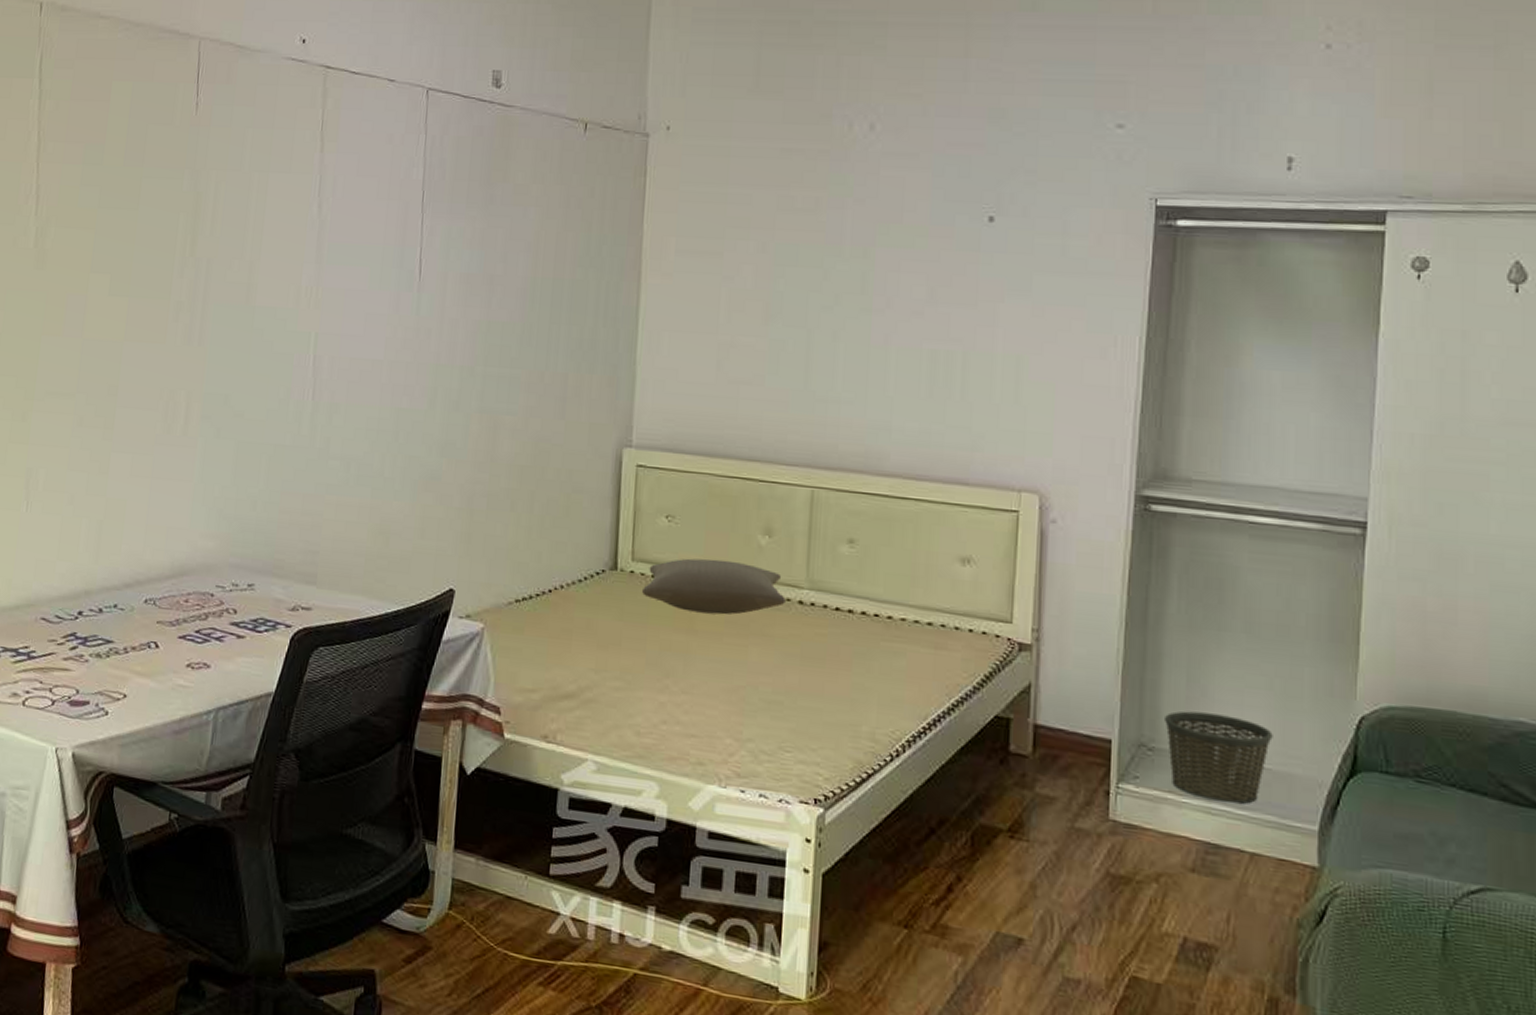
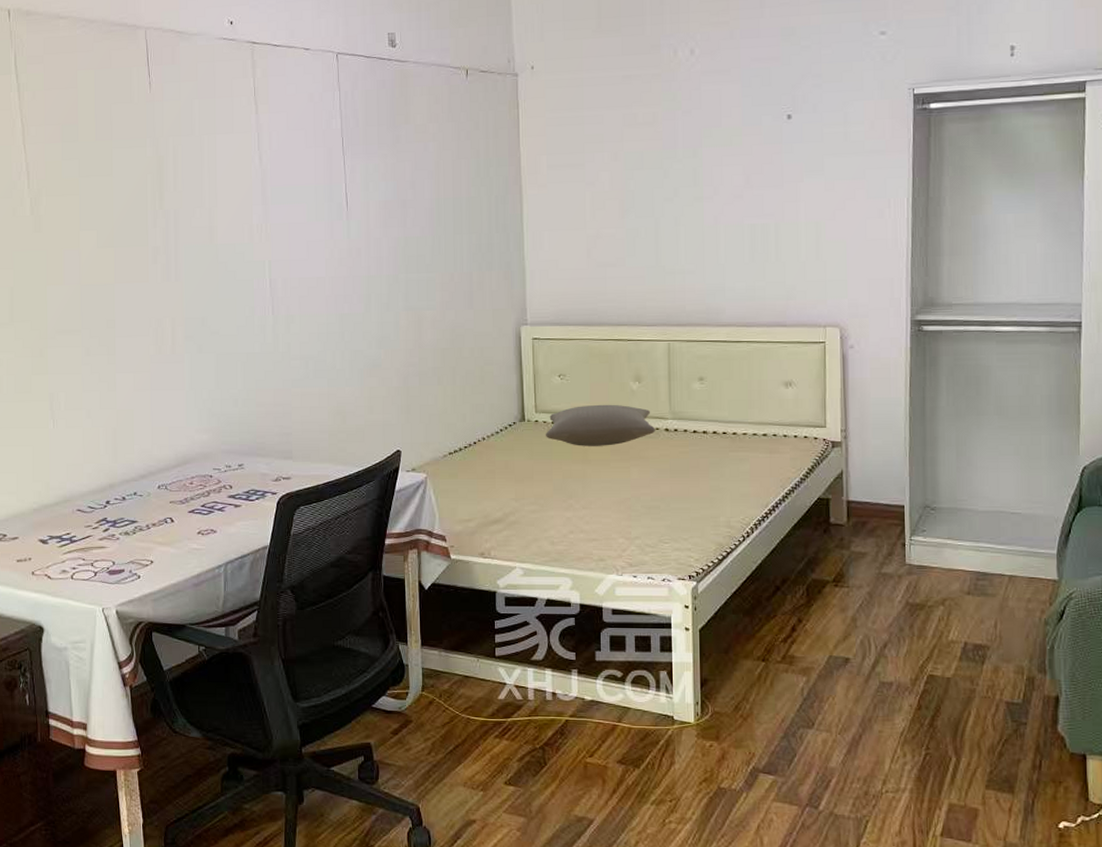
basket: present [1165,711,1273,804] -> none [942,477,1021,542]

